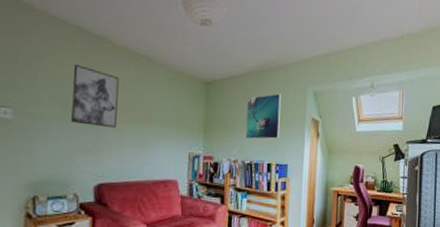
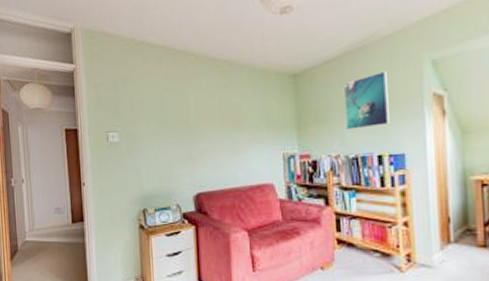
wall art: present [71,65,119,128] -> none [162,82,207,138]

